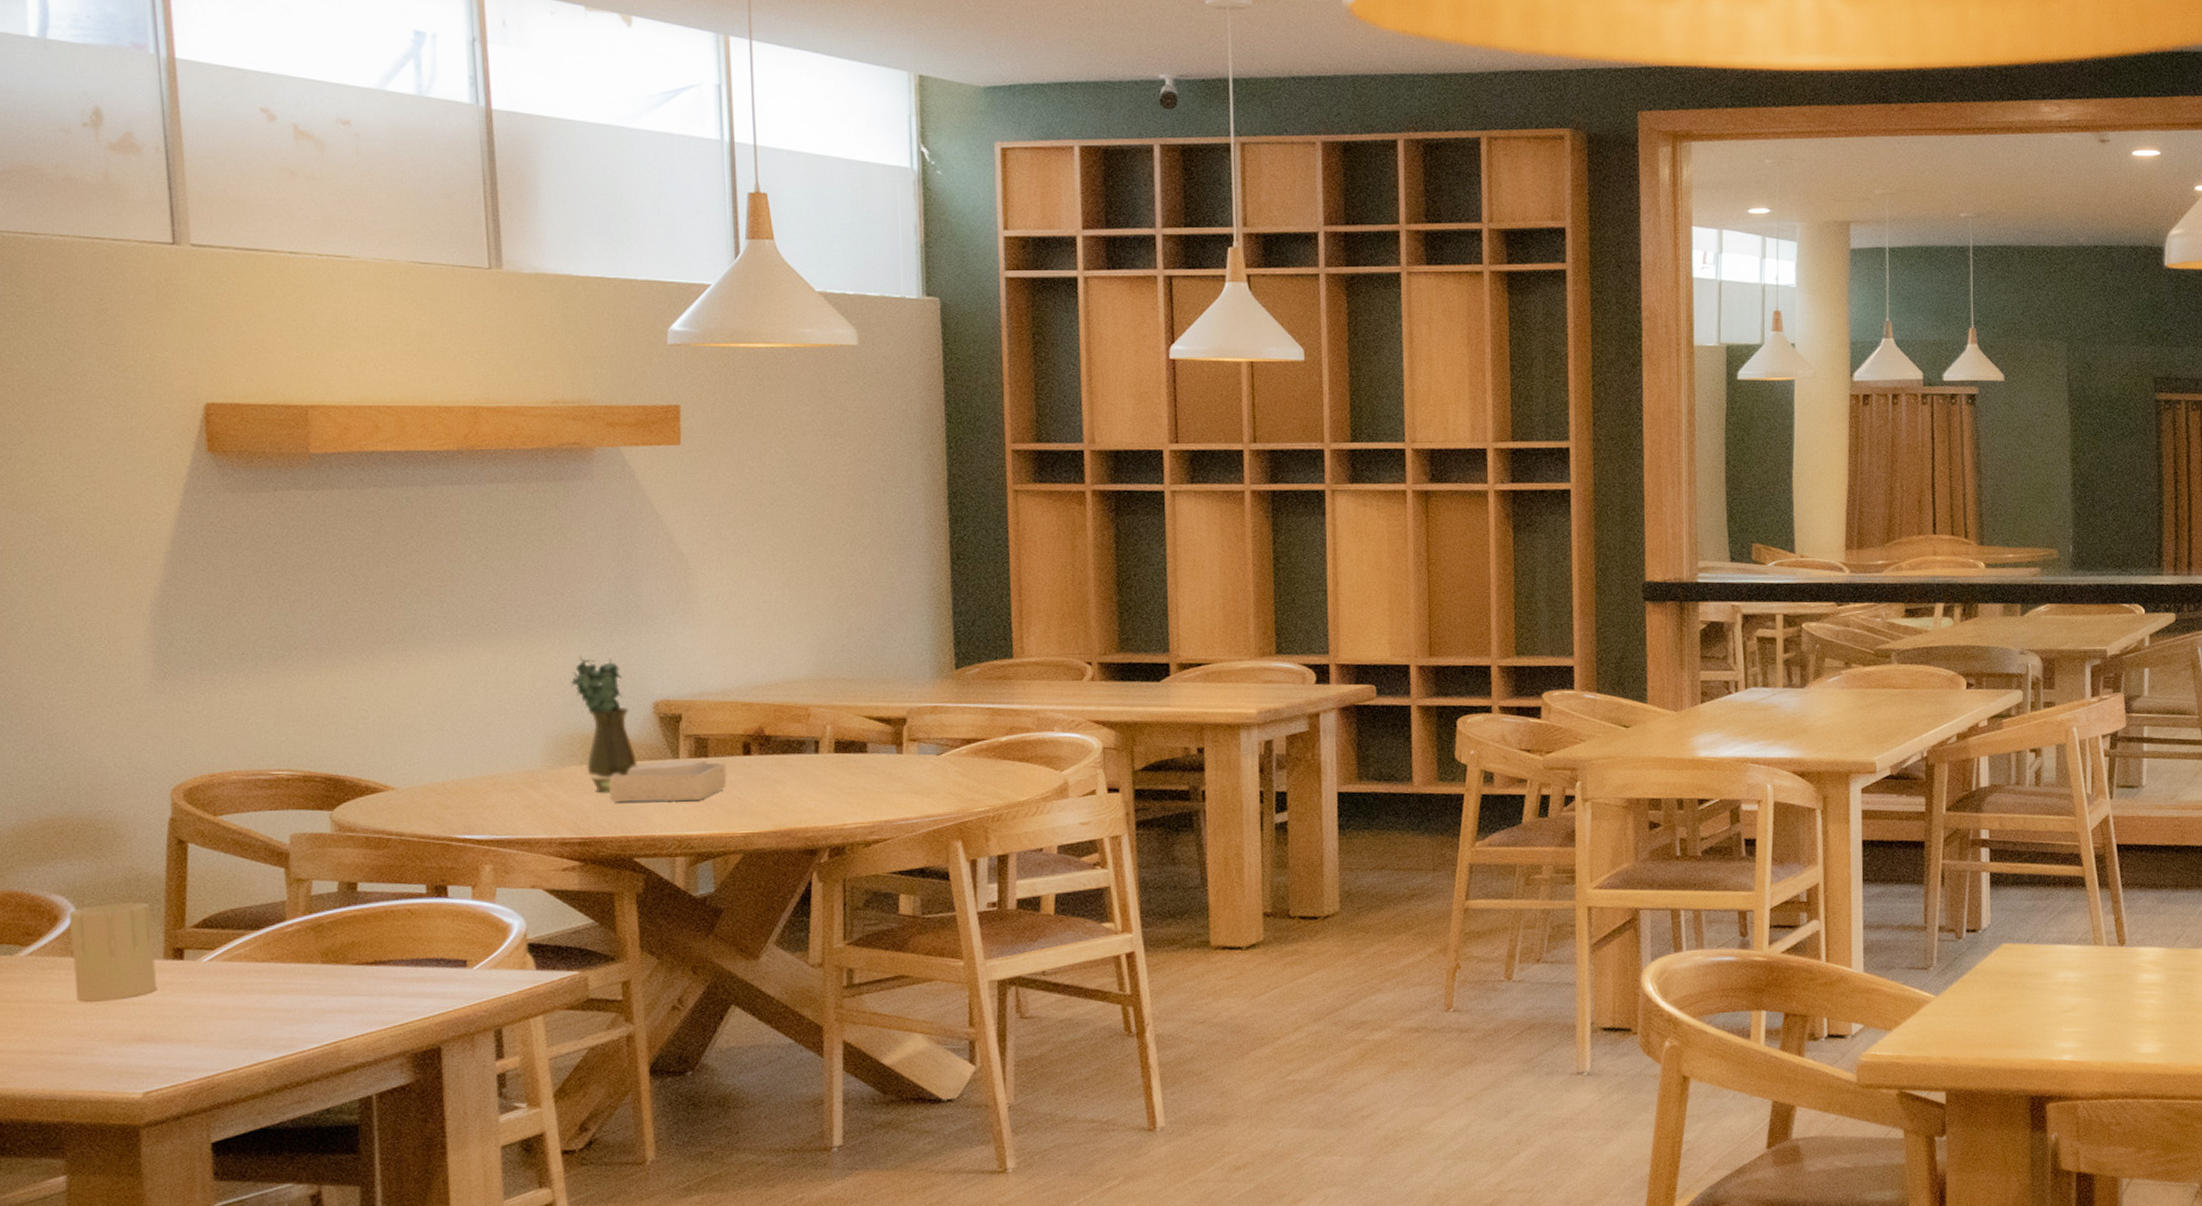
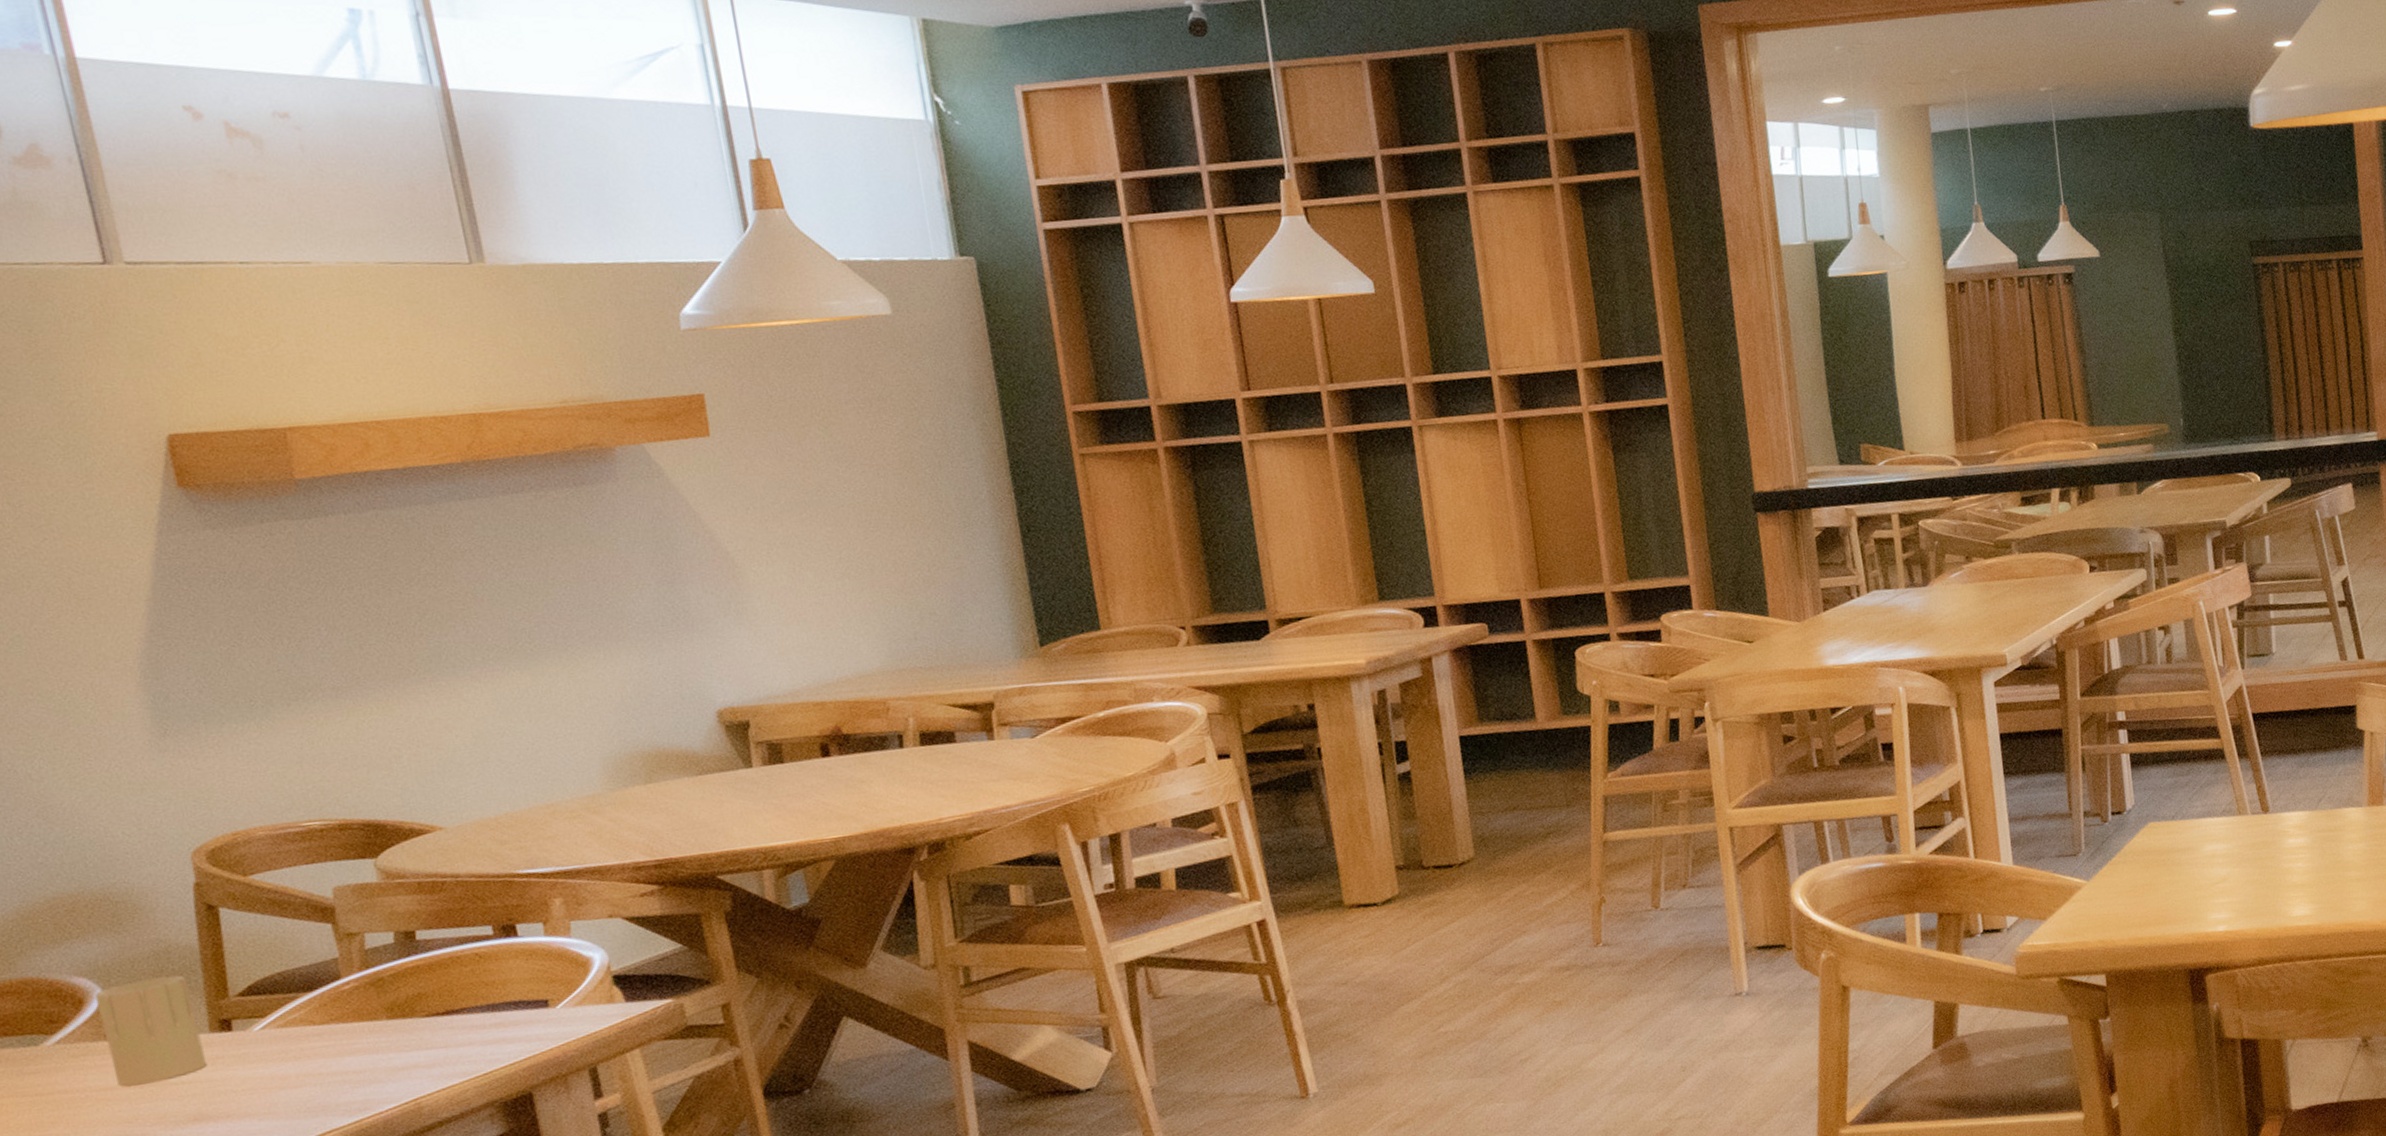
vase: present [571,656,637,792] -> none [623,669,707,811]
napkin holder: present [609,760,727,803] -> none [678,767,808,820]

